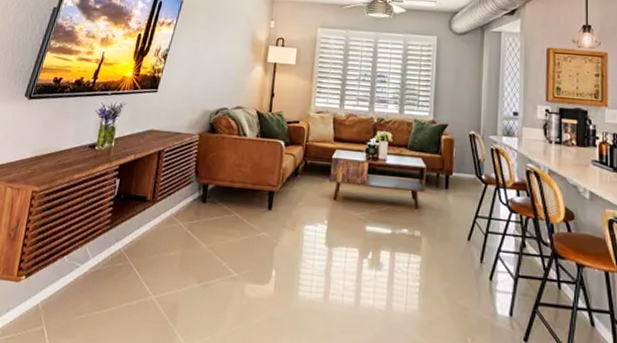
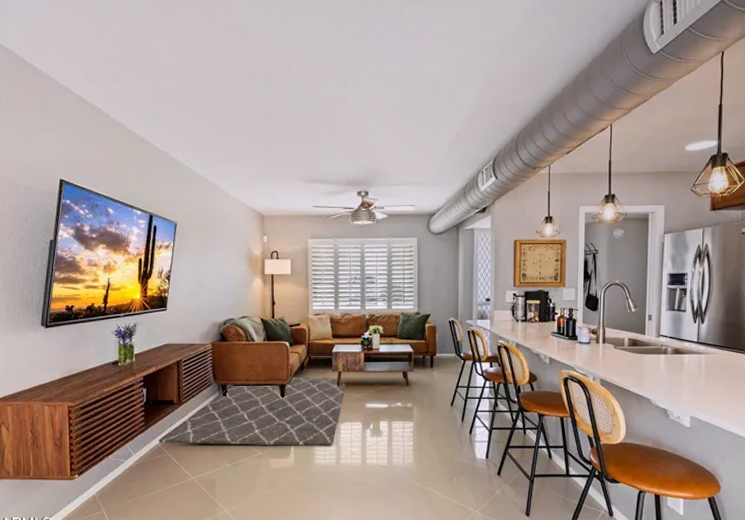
rug: none [122,182,345,276] -> present [158,376,347,447]

